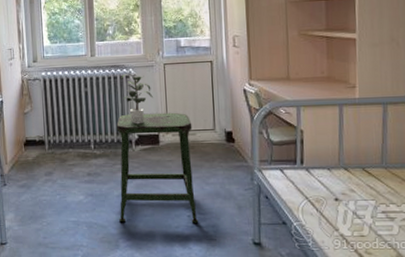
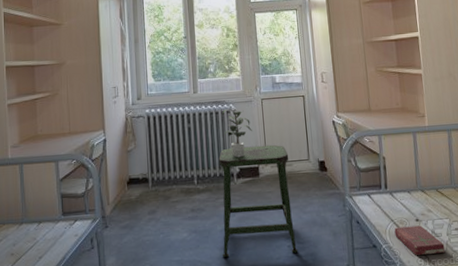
book: none [308,205,368,236] -> present [394,225,445,255]

